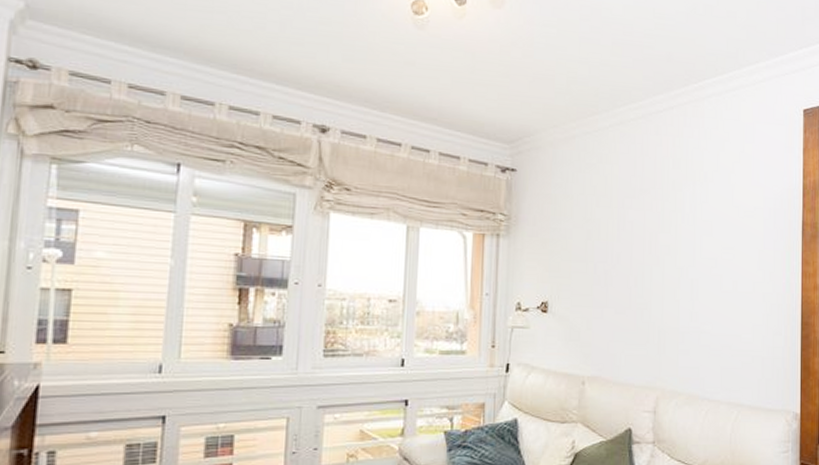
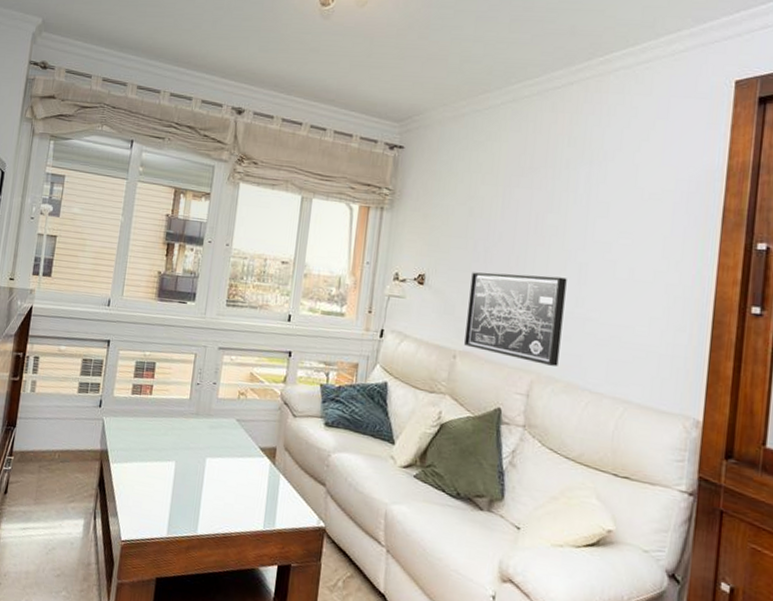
wall art: none [592,294,681,380] -> present [464,272,567,366]

